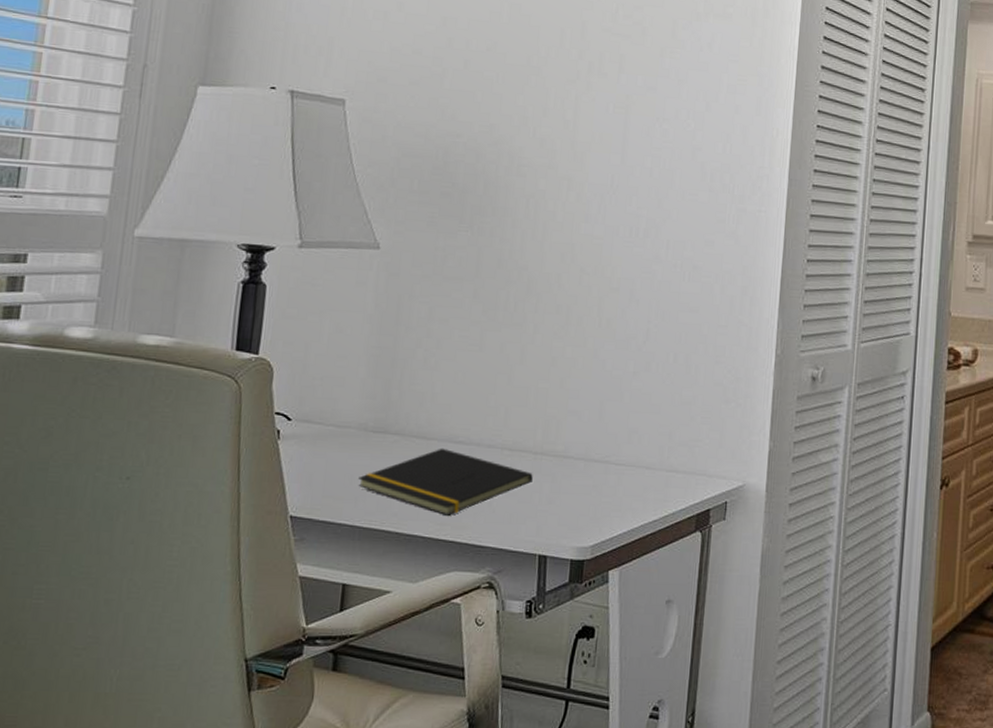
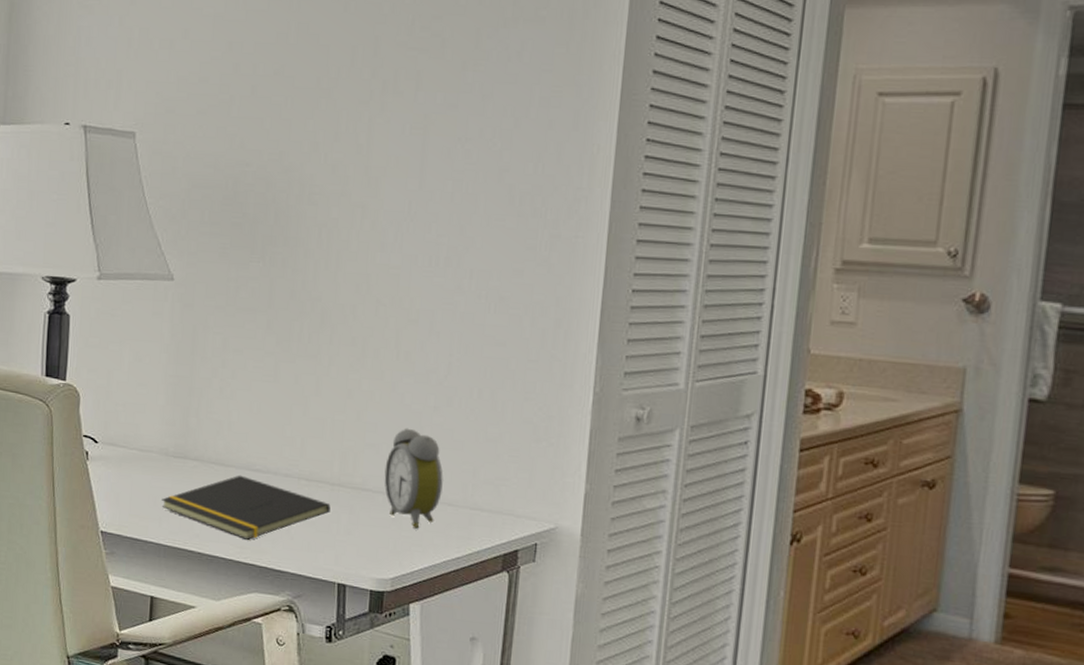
alarm clock: none [585,393,642,494] -> present [384,428,443,529]

